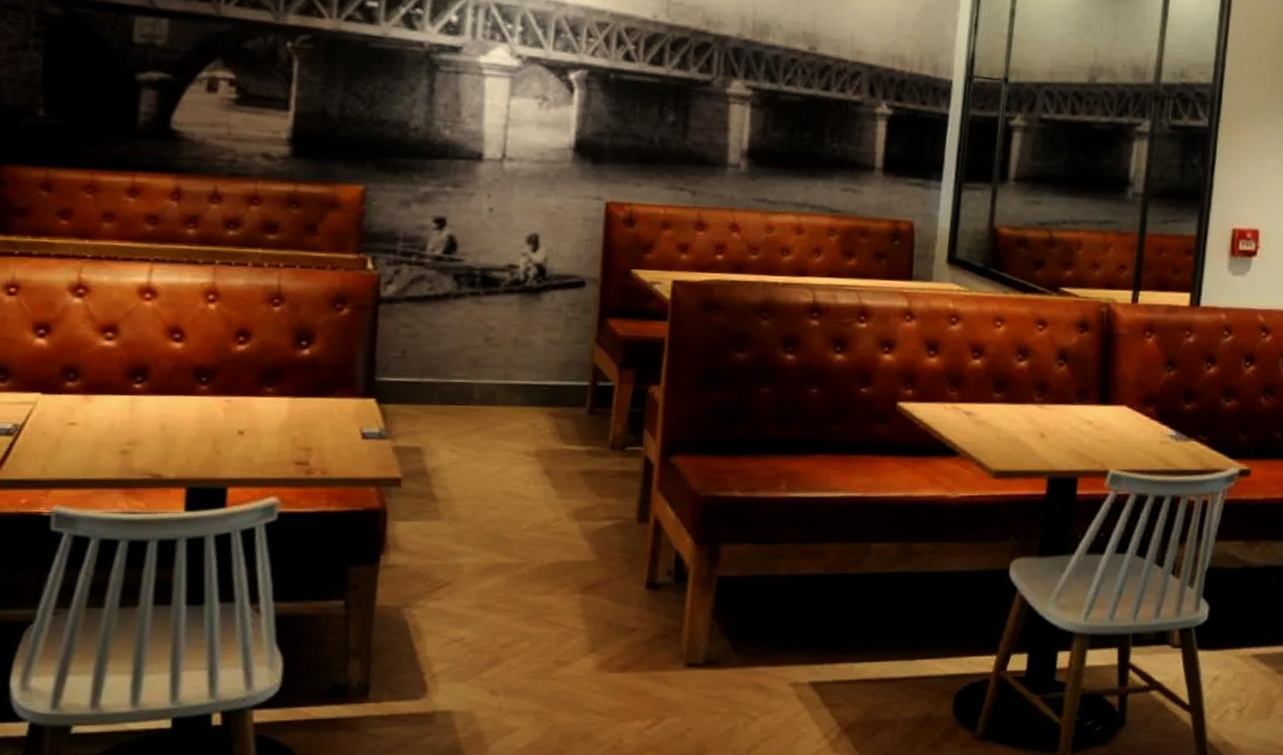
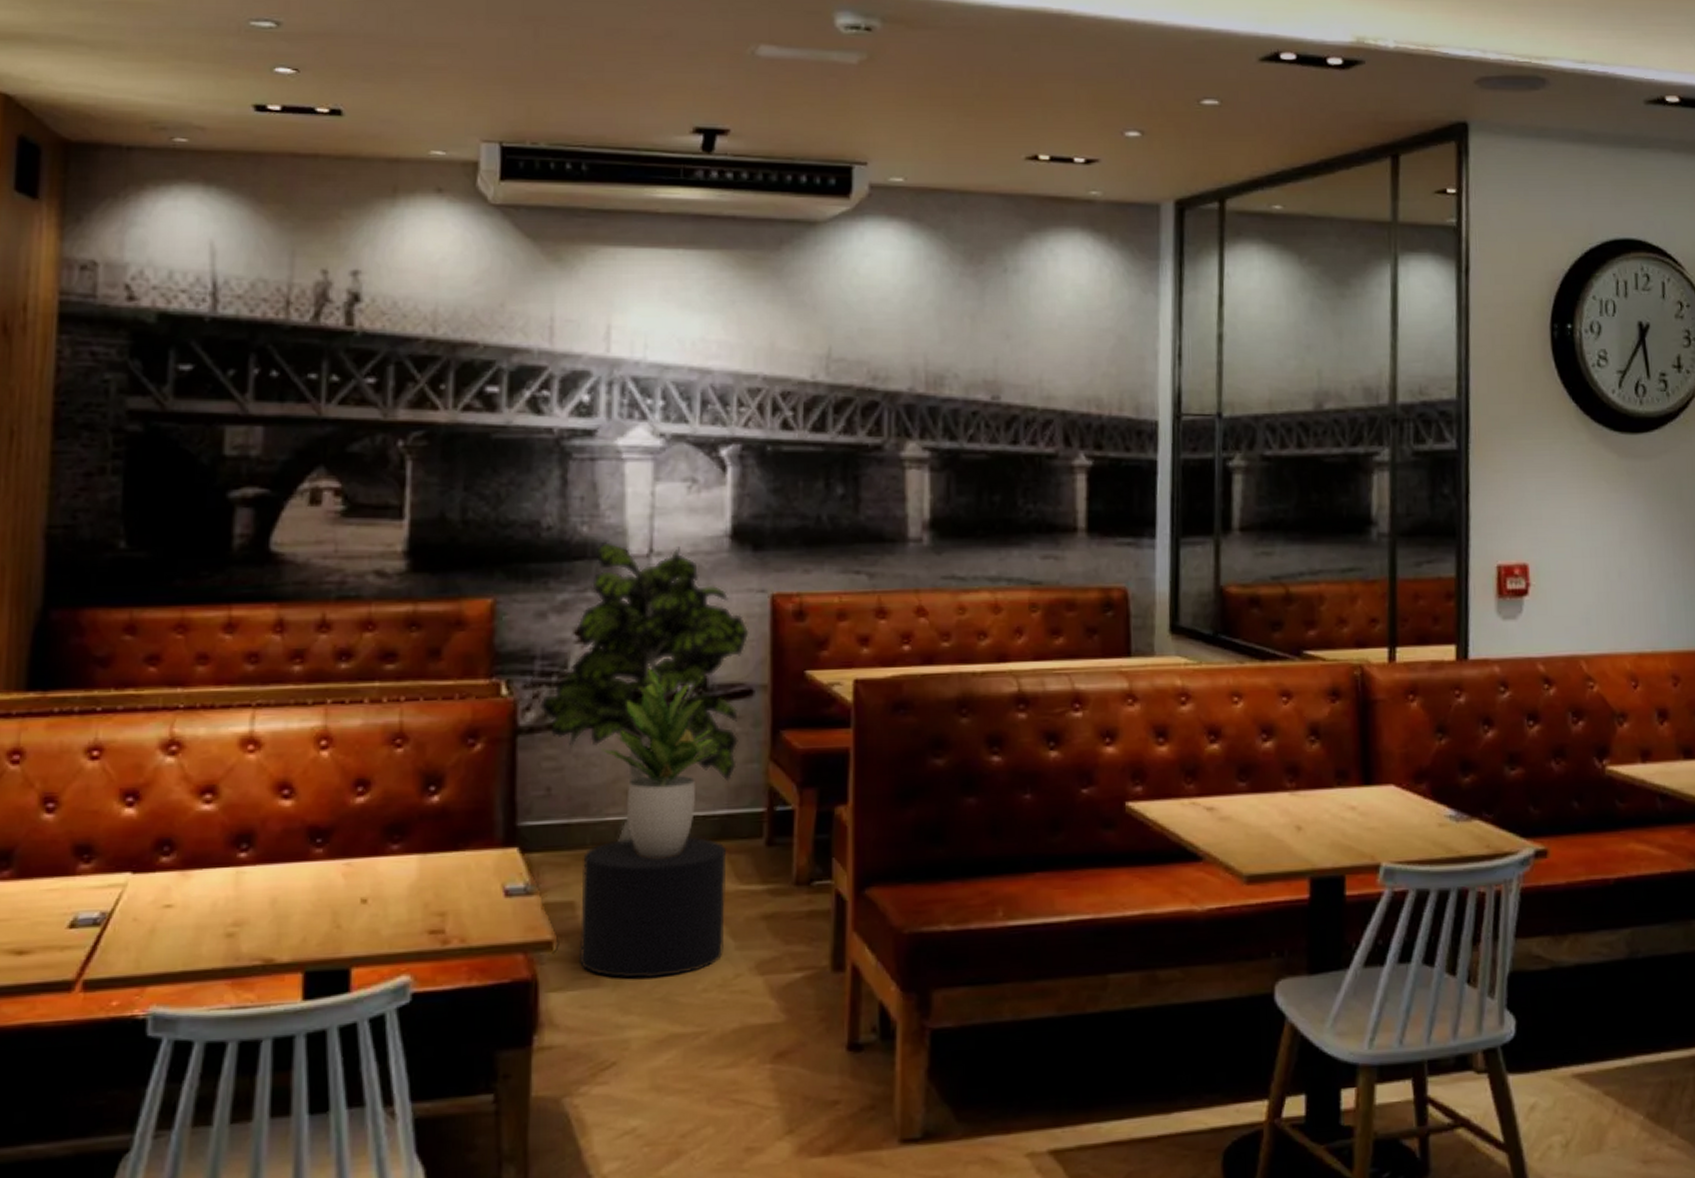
indoor plant: none [400,145,585,401] -> present [540,542,749,841]
stool: none [422,399,555,517] -> present [578,836,727,979]
potted plant: none [452,256,552,416] -> present [602,668,718,857]

